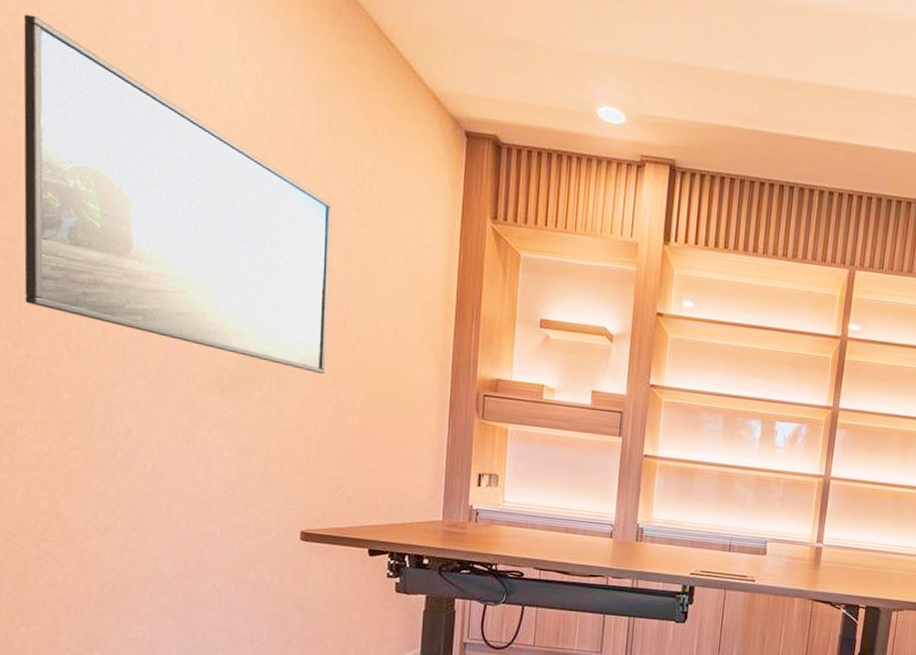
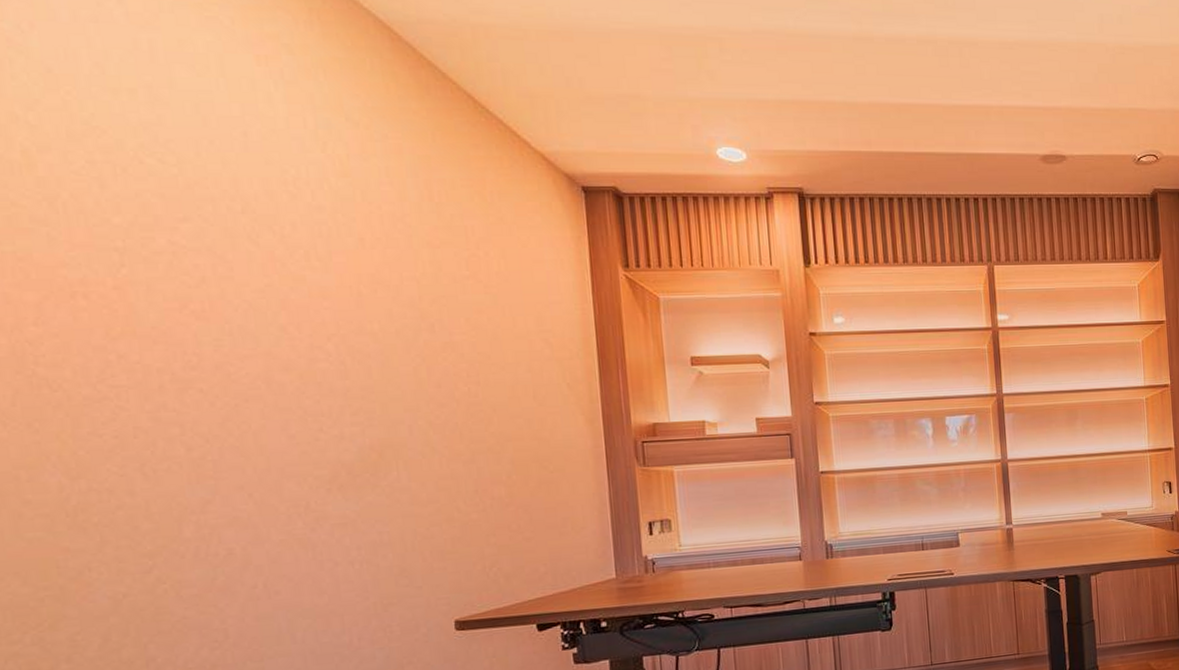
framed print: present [23,14,332,374] -> none [49,125,461,450]

